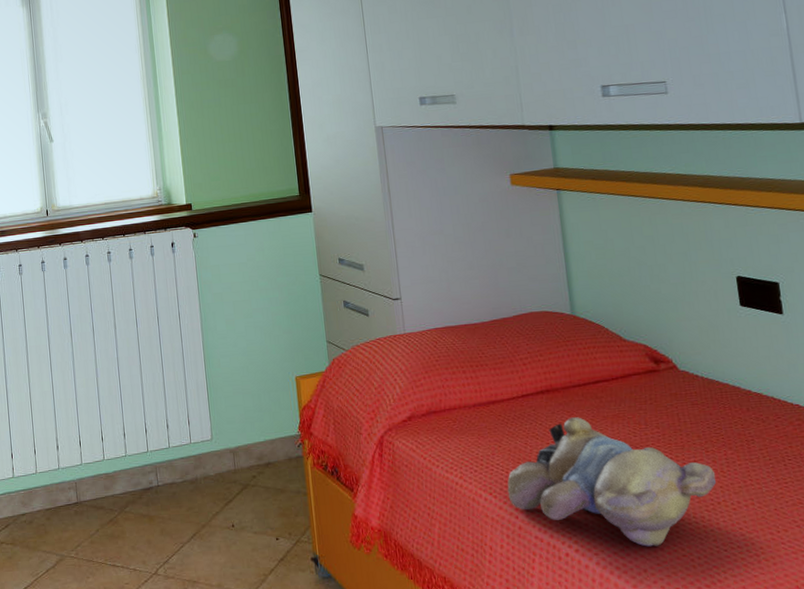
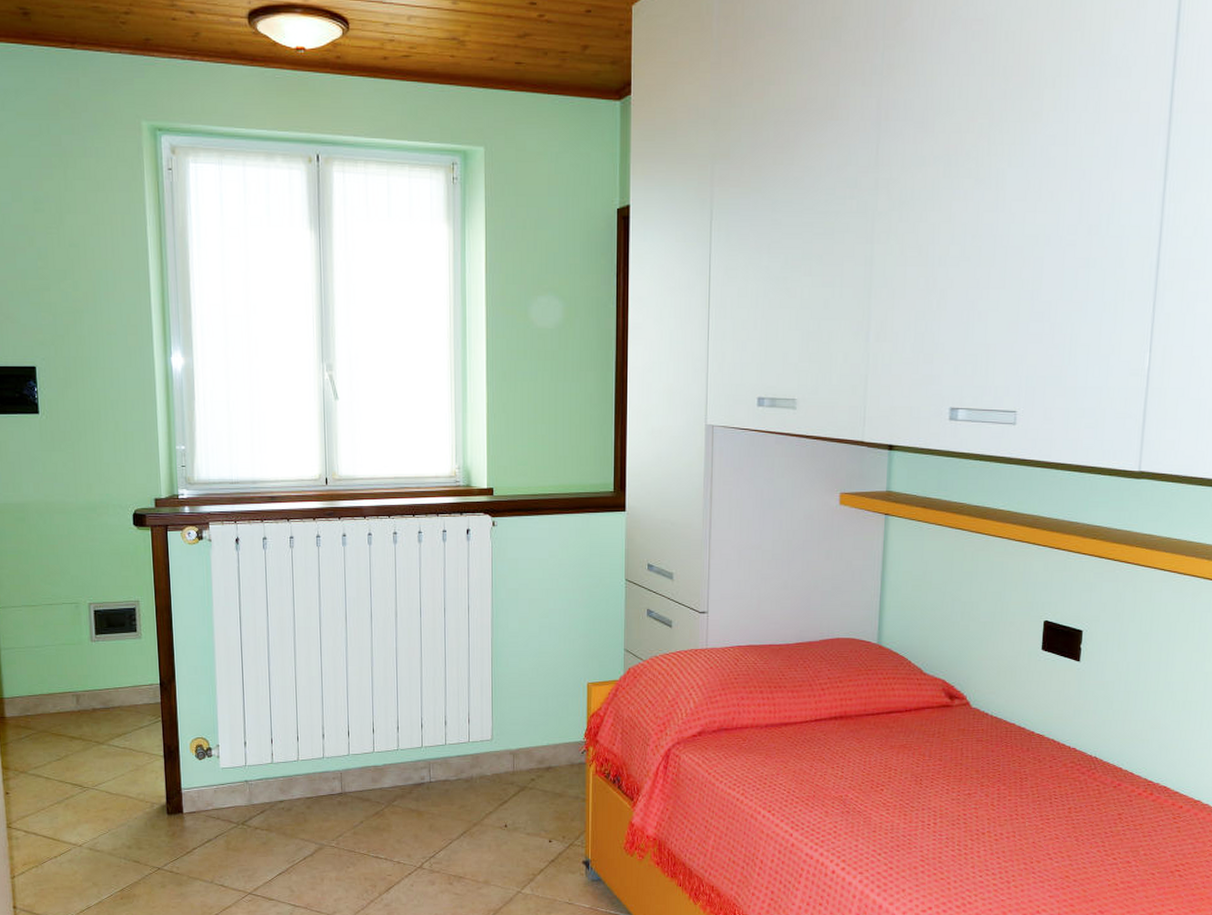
teddy bear: present [507,417,717,547] -> none [786,744,986,869]

